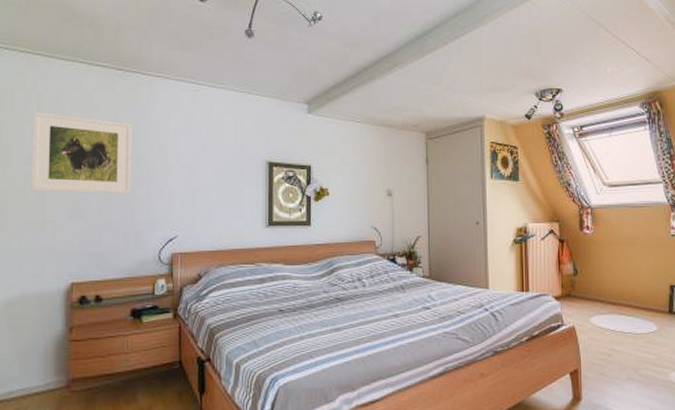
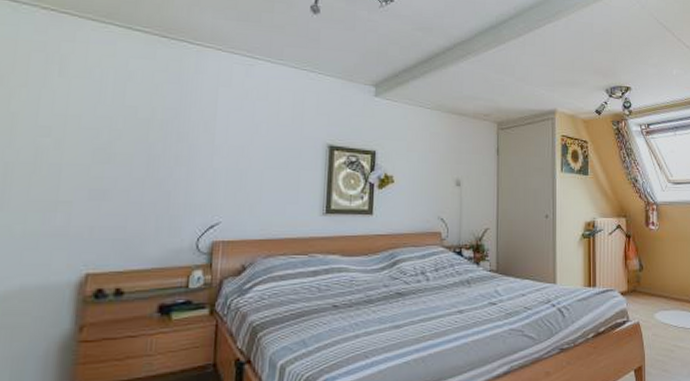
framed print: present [30,111,132,194] -> none [42,76,174,174]

